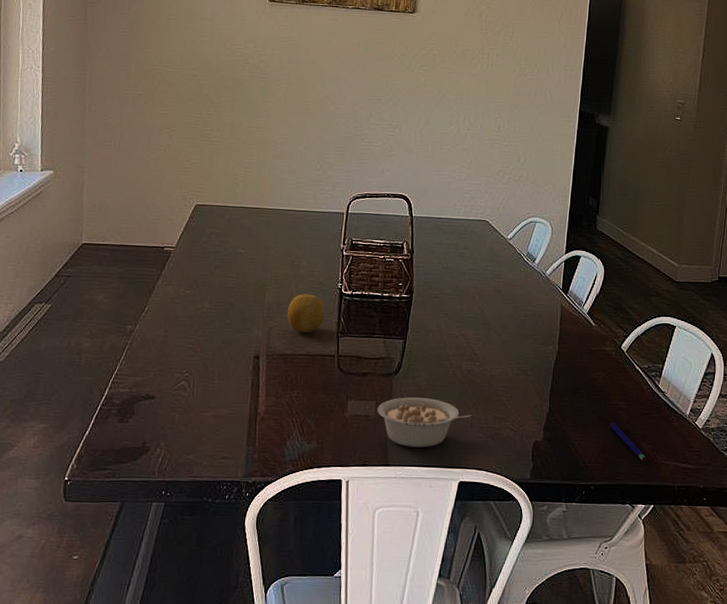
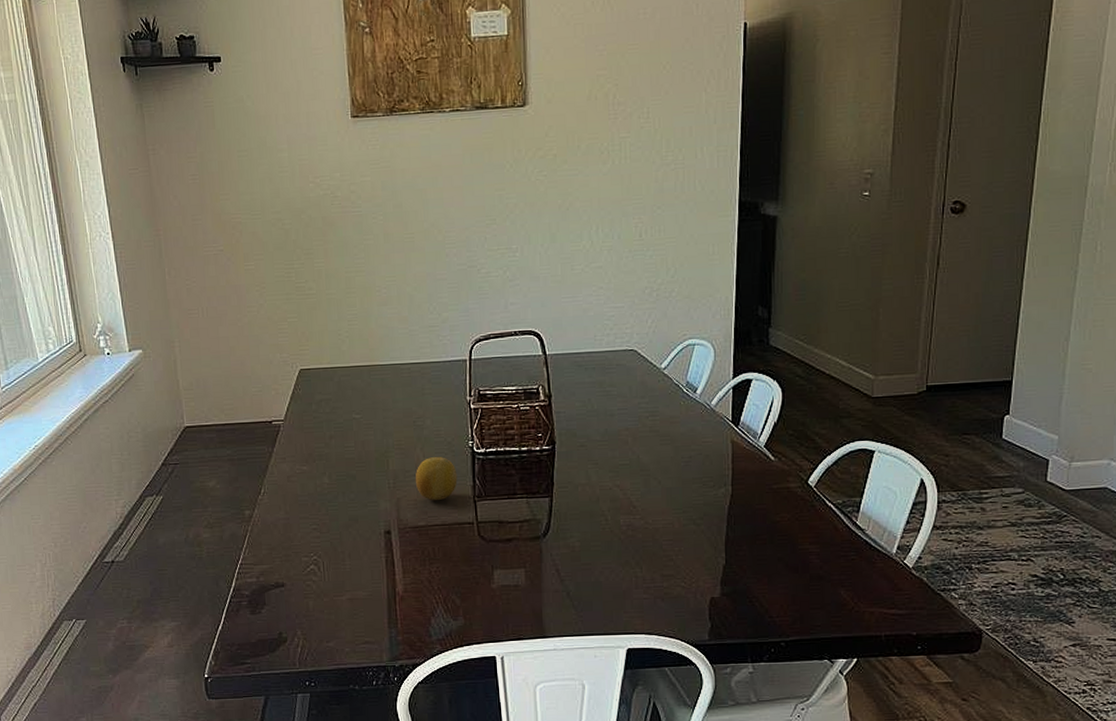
legume: present [377,397,473,448] -> none [527,560,636,616]
pen: present [610,423,647,462] -> none [800,570,847,612]

